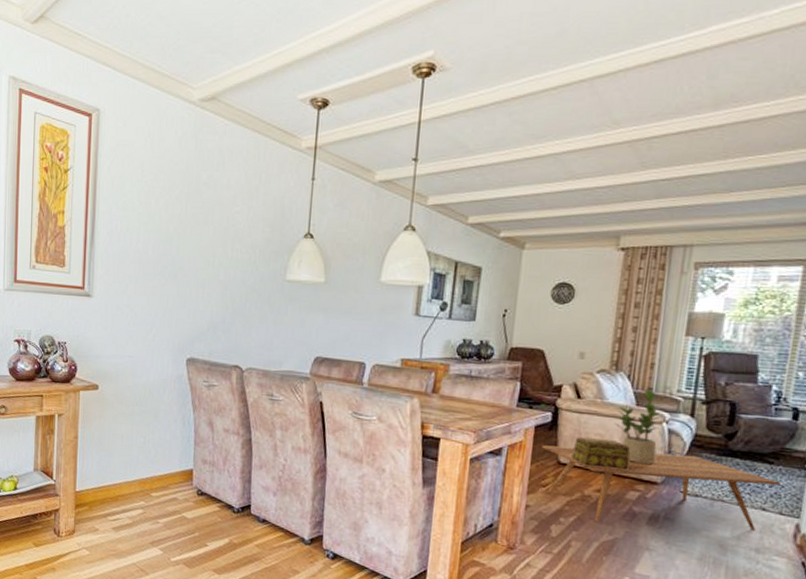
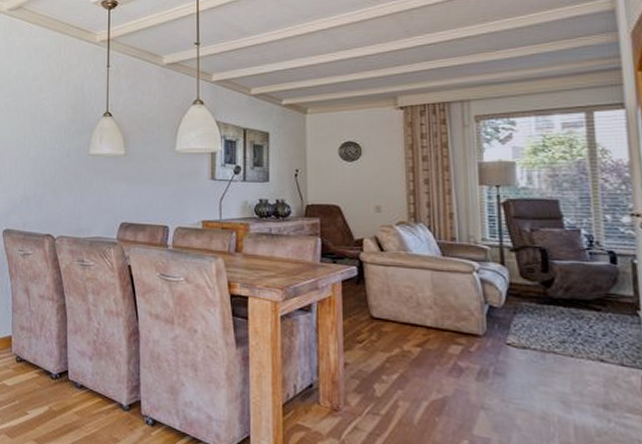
coffee table: present [541,445,780,531] -> none [351,300,614,385]
decorative box: present [571,437,631,470] -> none [384,290,448,323]
potted plant: present [614,389,660,464] -> none [422,239,472,316]

